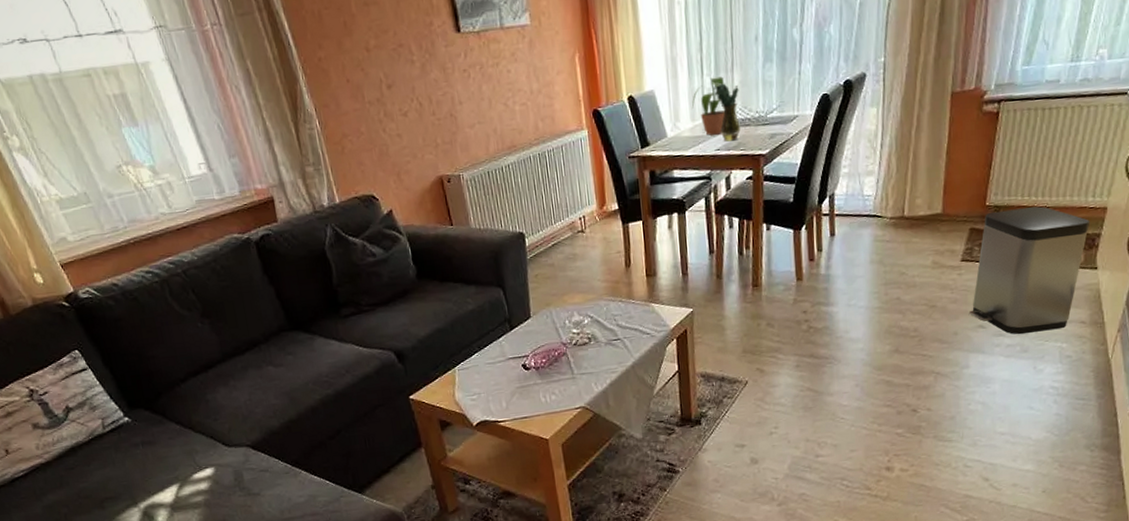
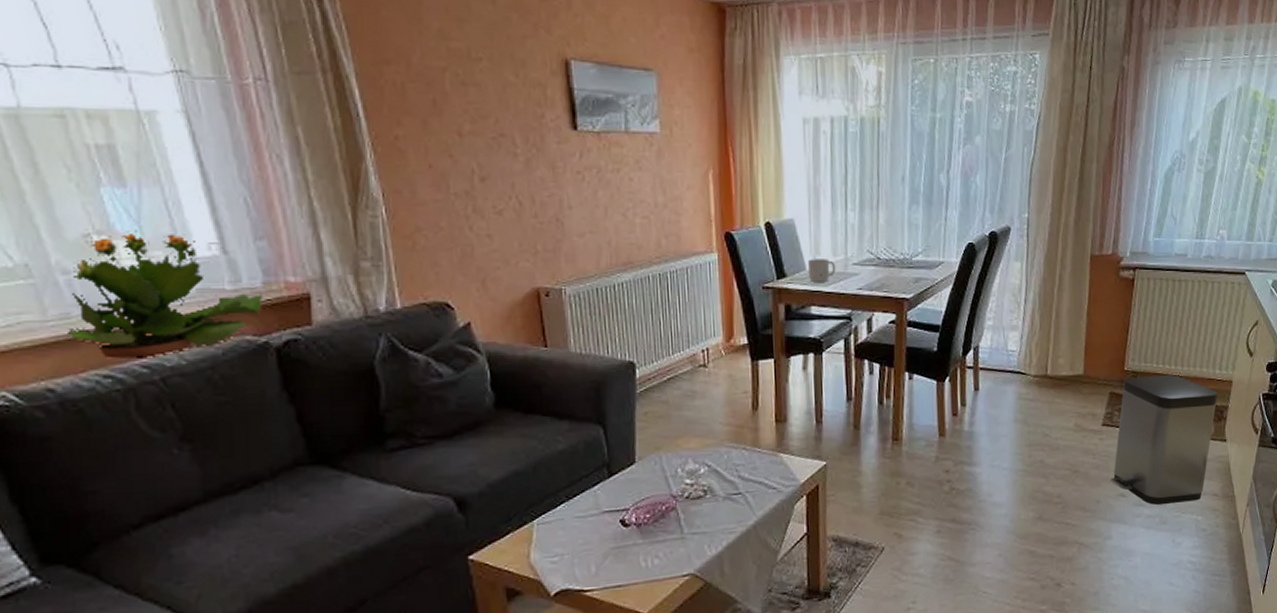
potted flower: none [114,158,241,259] -> present [68,230,263,359]
mug: none [669,124,695,148] -> present [808,259,836,282]
potted plant: present [691,76,725,136] -> none [833,213,868,273]
vase: present [713,81,741,142] -> none [857,217,884,281]

